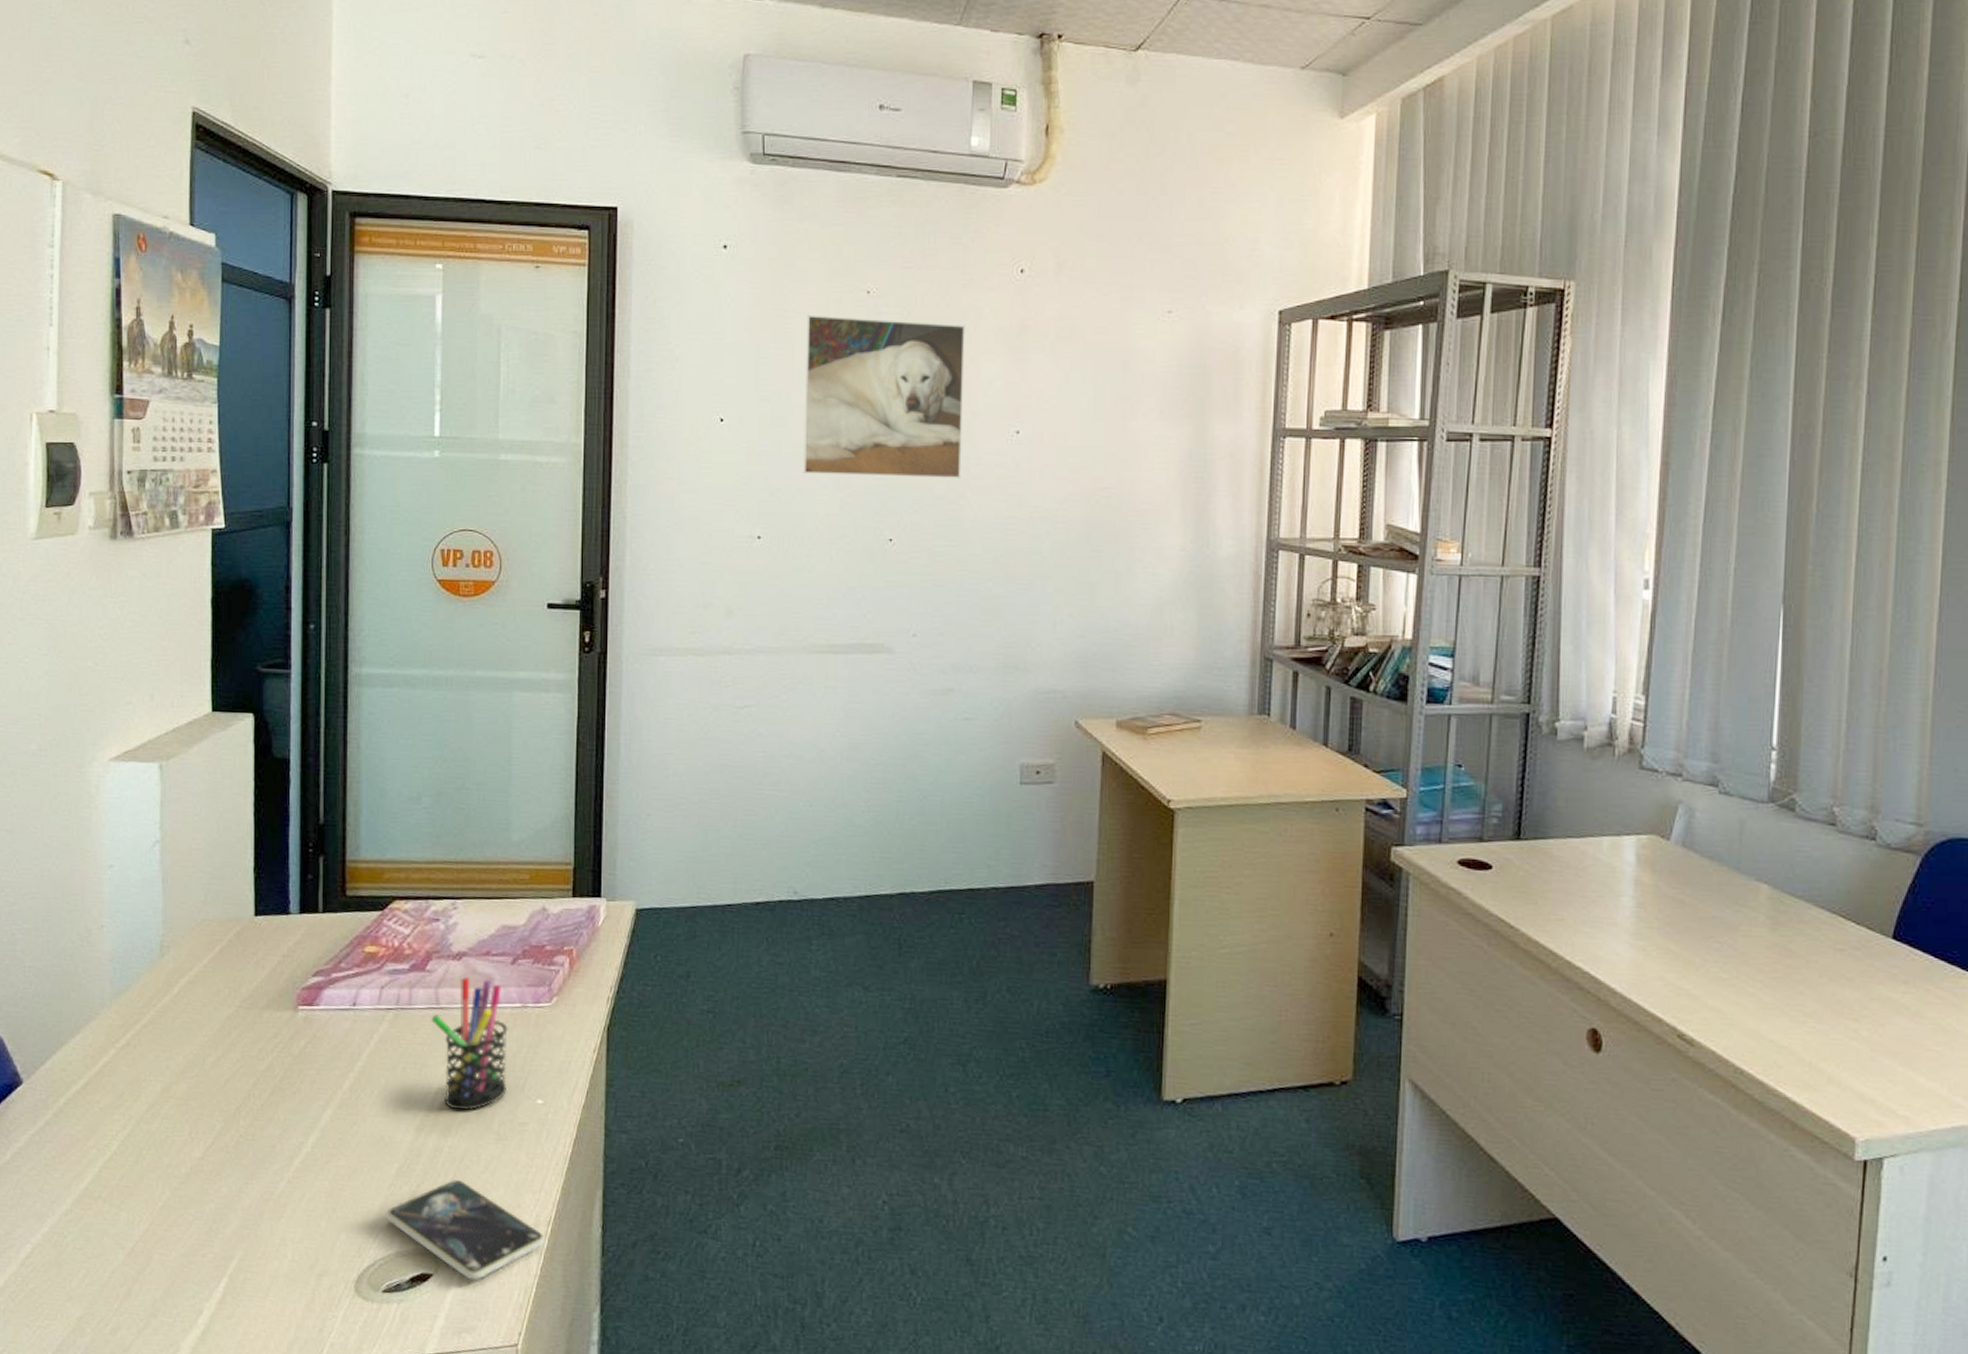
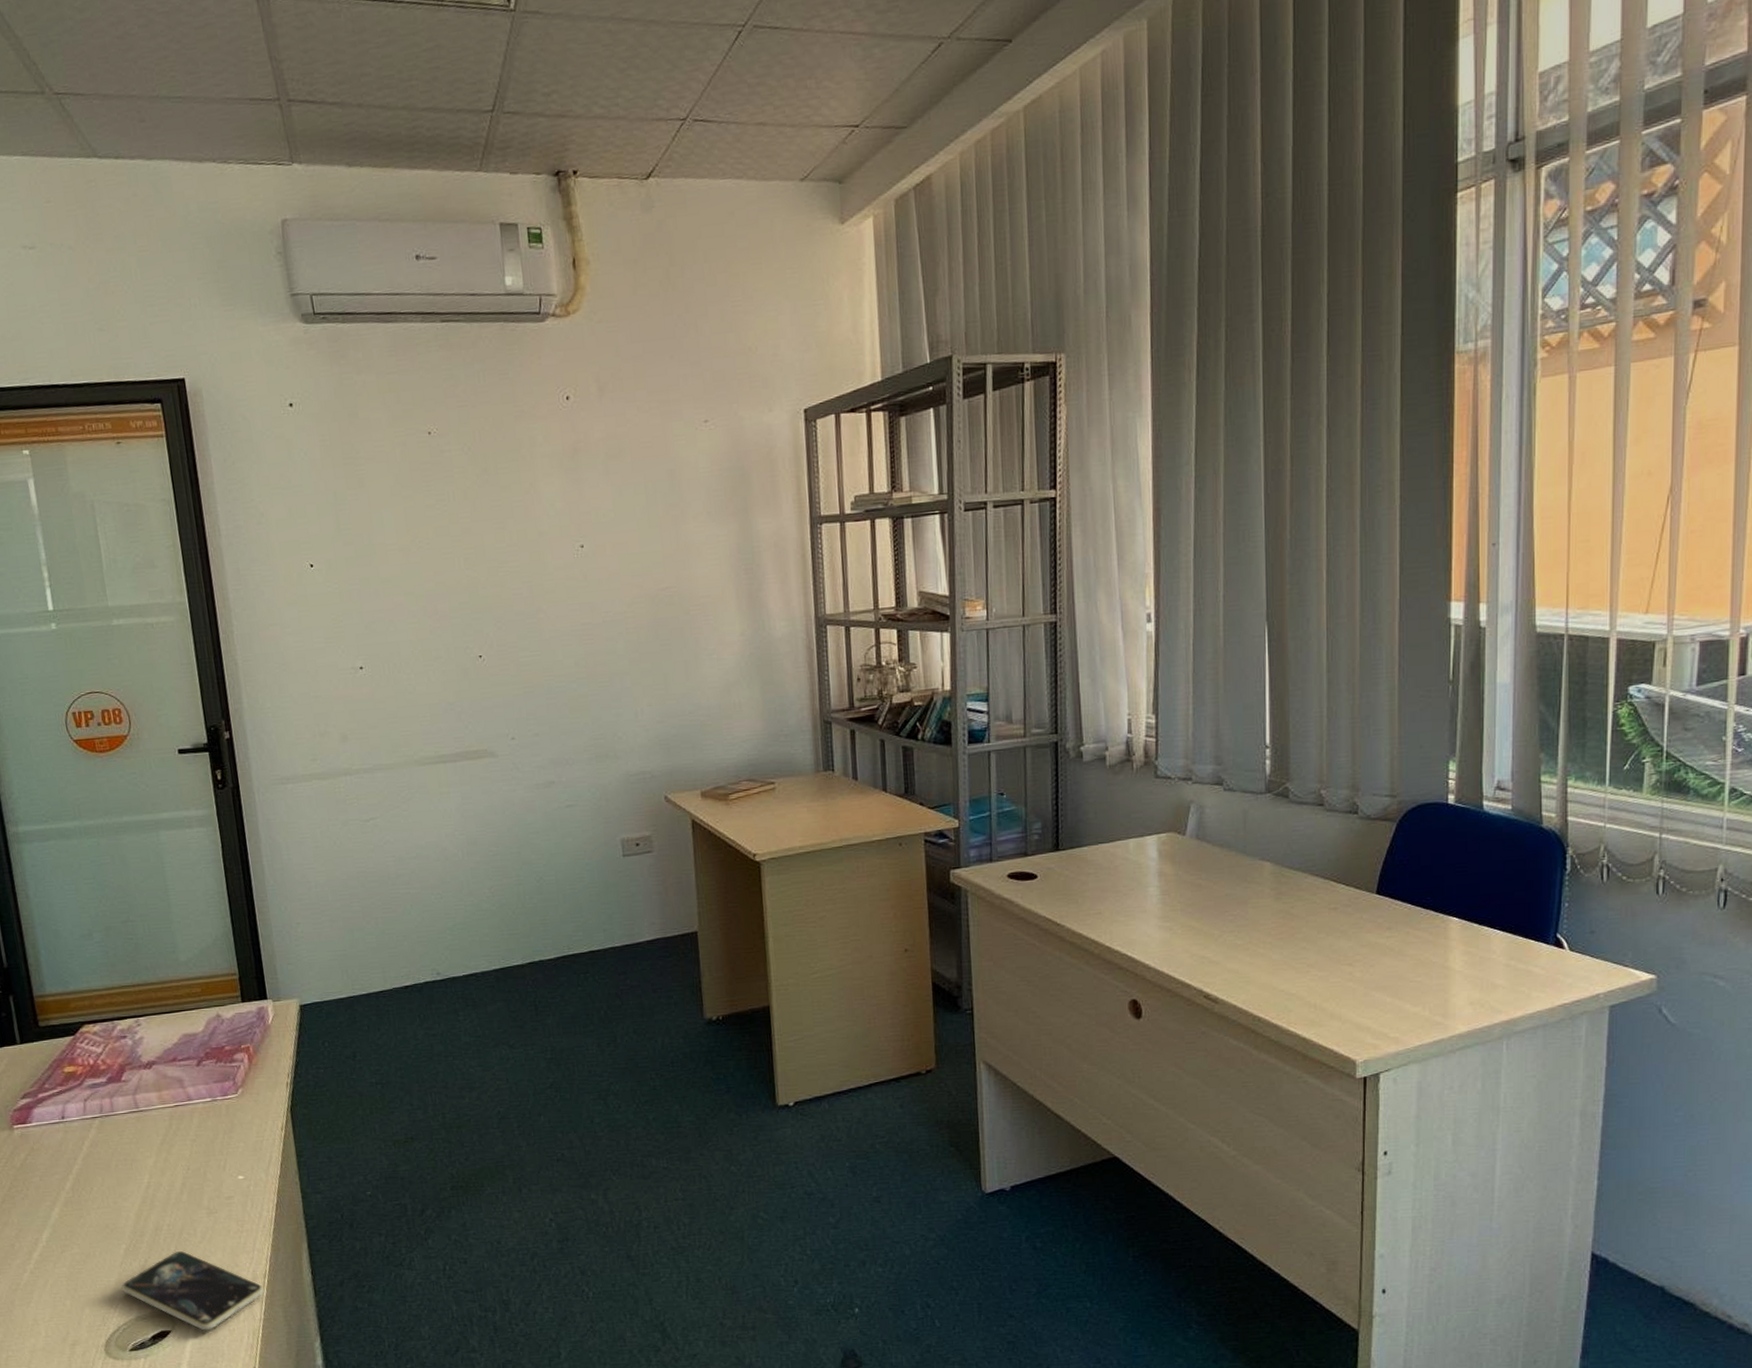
pen holder: present [431,977,508,1111] -> none [133,1082,210,1194]
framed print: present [803,314,965,478] -> none [376,453,537,606]

